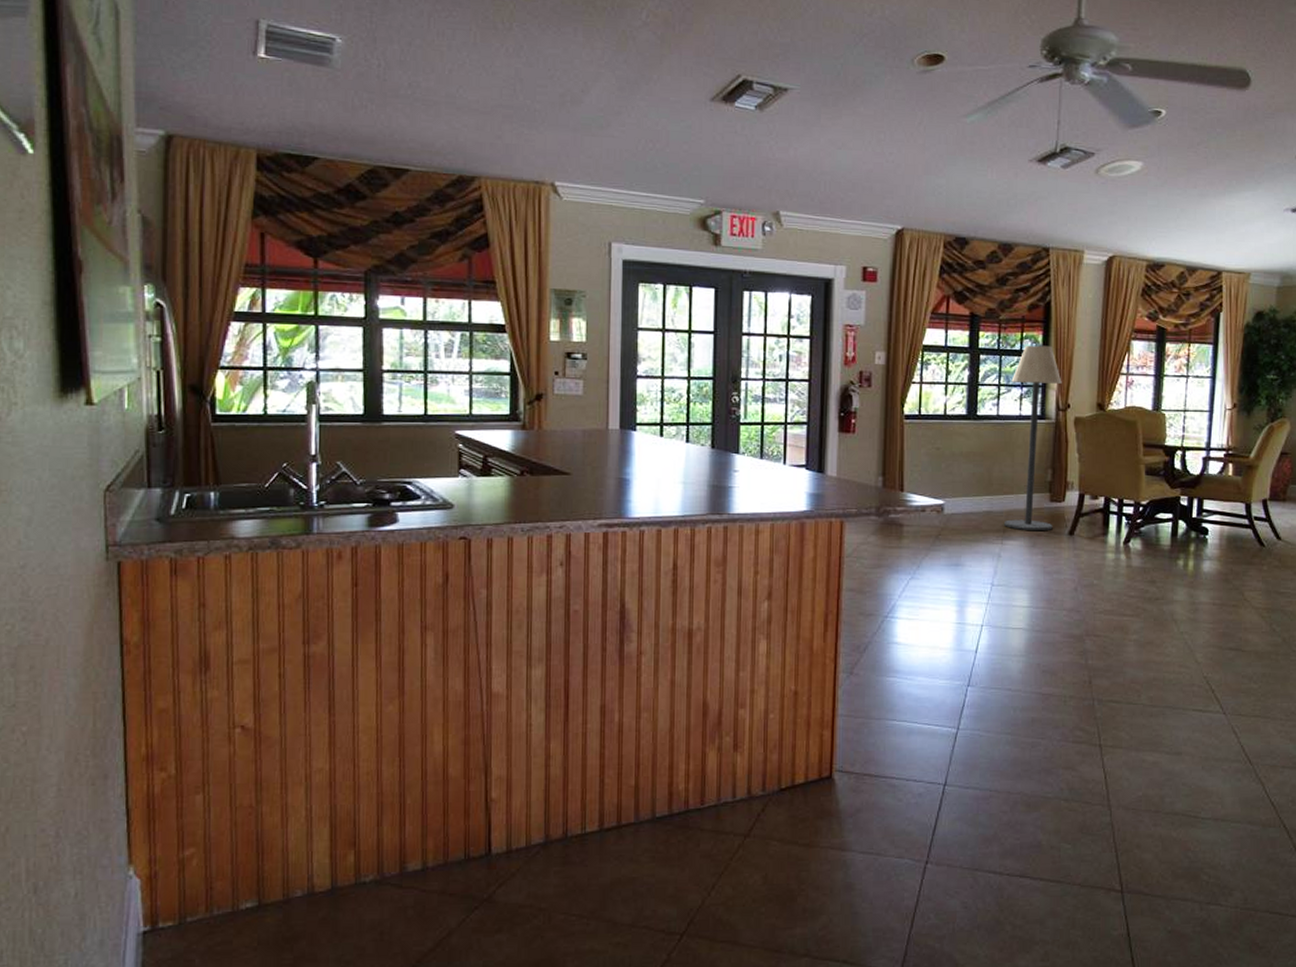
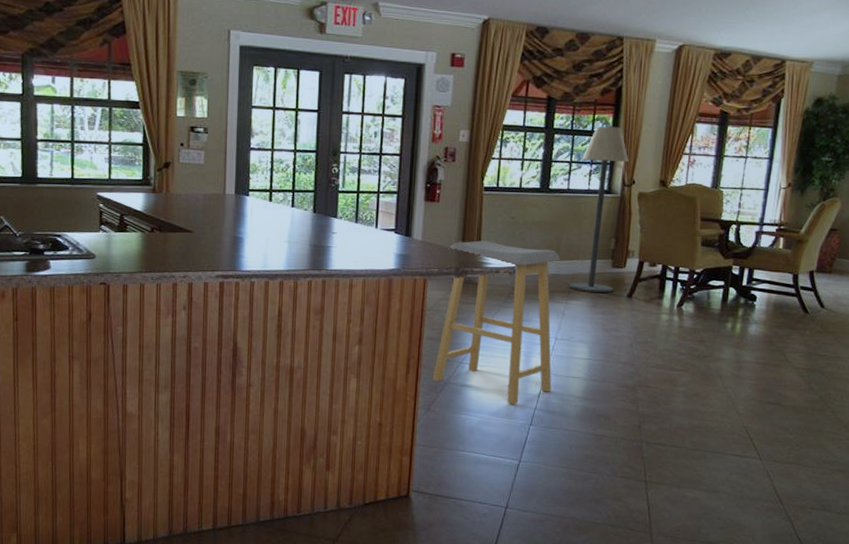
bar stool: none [854,475,993,663] -> present [432,240,561,404]

